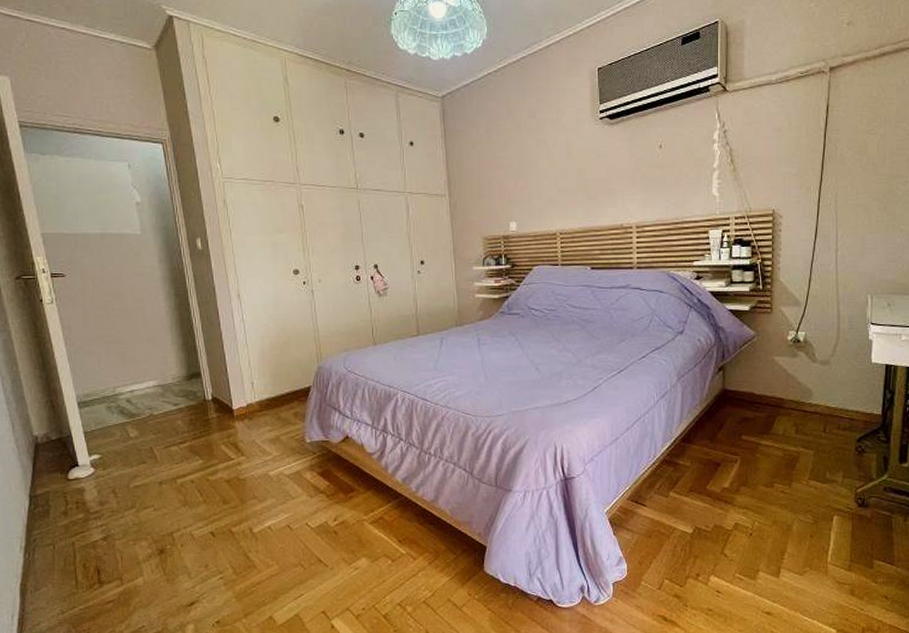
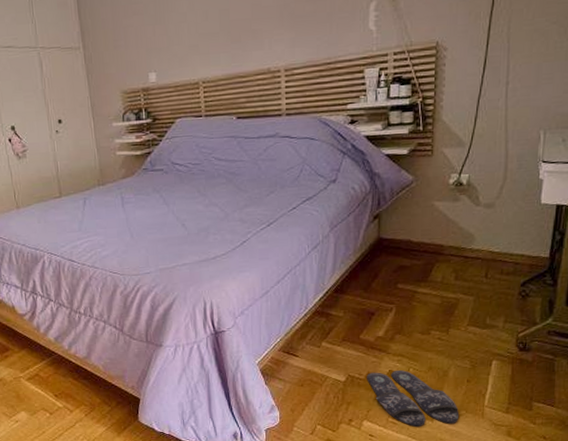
slippers: none [713,522,804,583] -> present [367,369,460,427]

